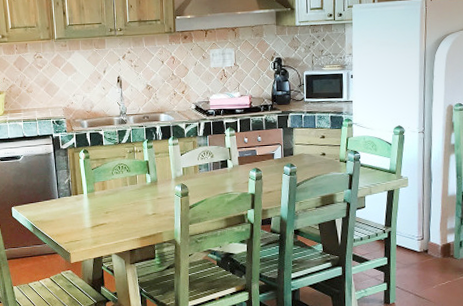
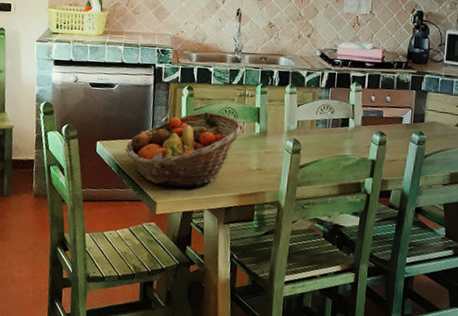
fruit basket: none [37,169,137,238] -> present [126,111,244,188]

